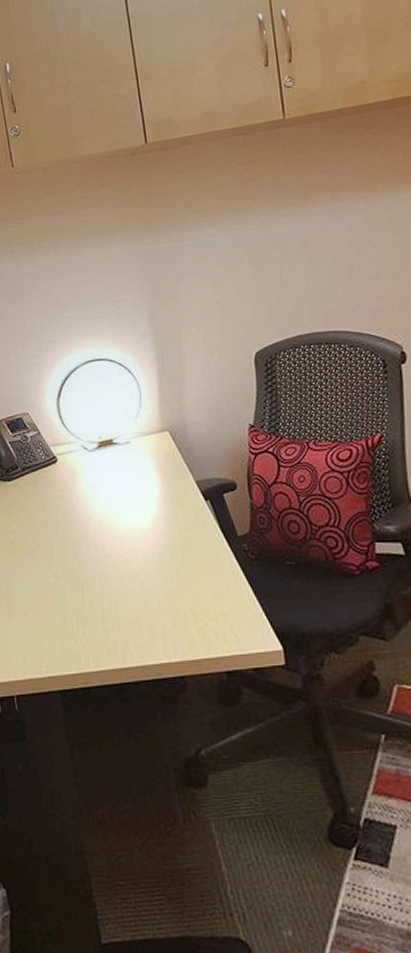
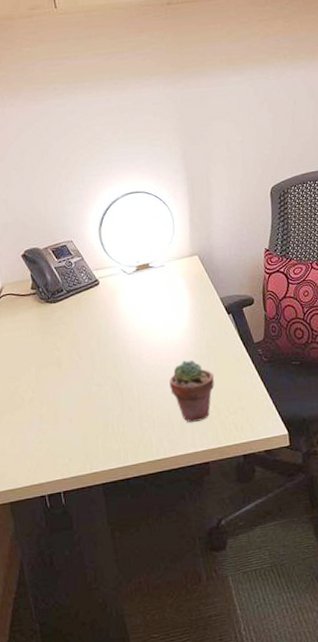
potted succulent: none [136,552,190,628] -> present [169,359,215,423]

